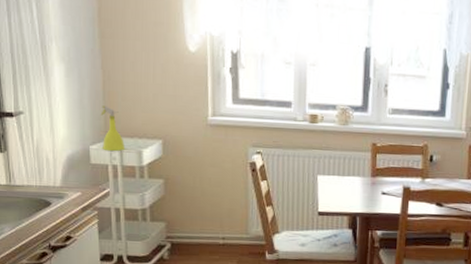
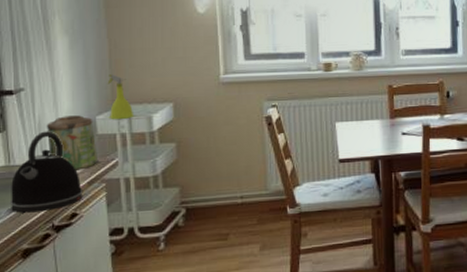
kettle: none [11,155,77,232] -> present [9,131,83,213]
canister: none [43,142,91,196] -> present [46,115,97,170]

